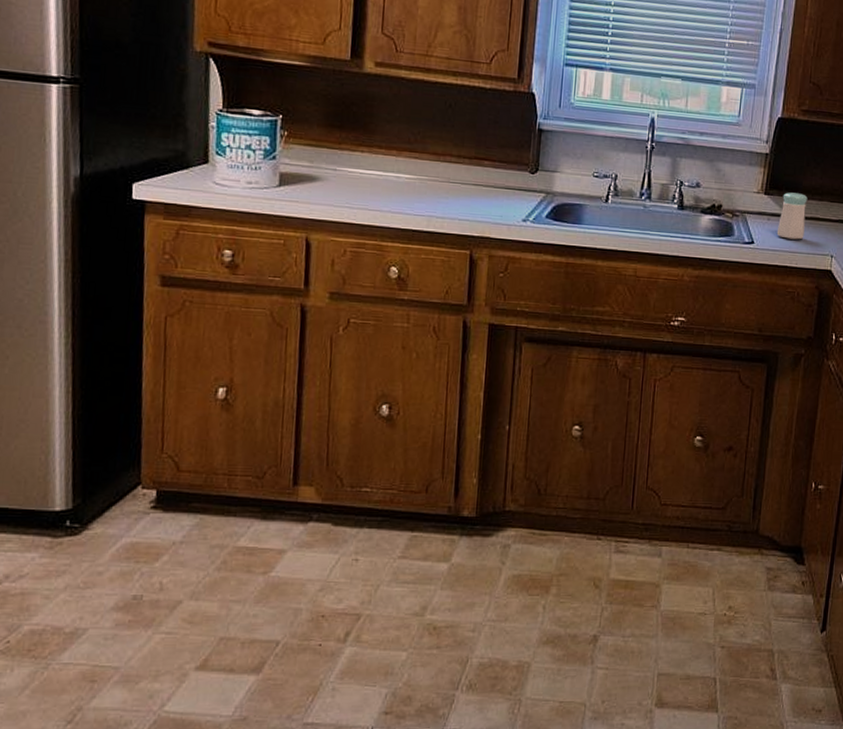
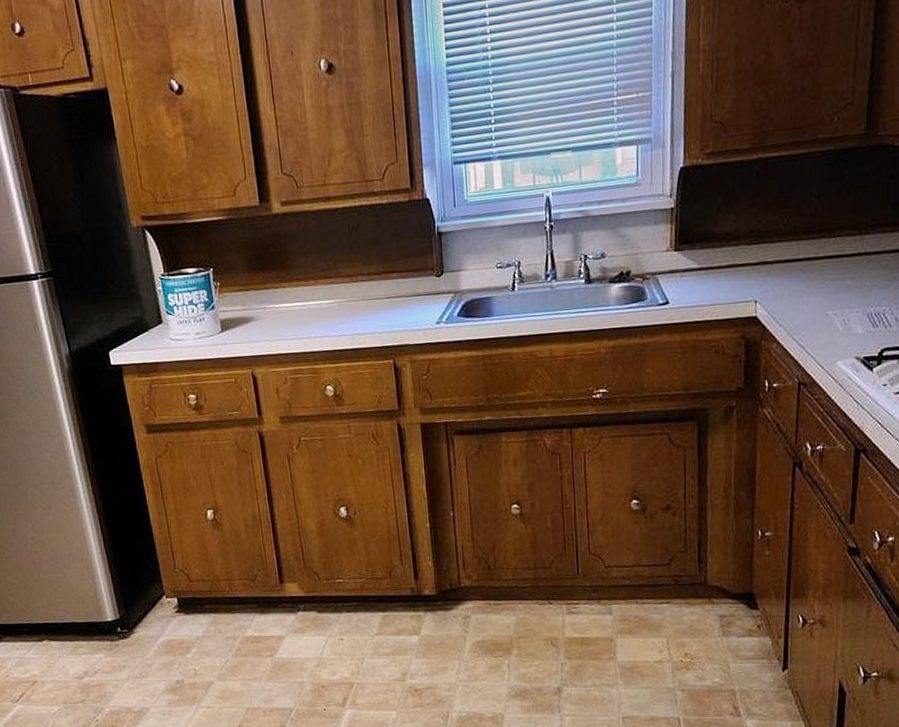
salt shaker: present [776,192,808,240] -> none [692,242,723,293]

